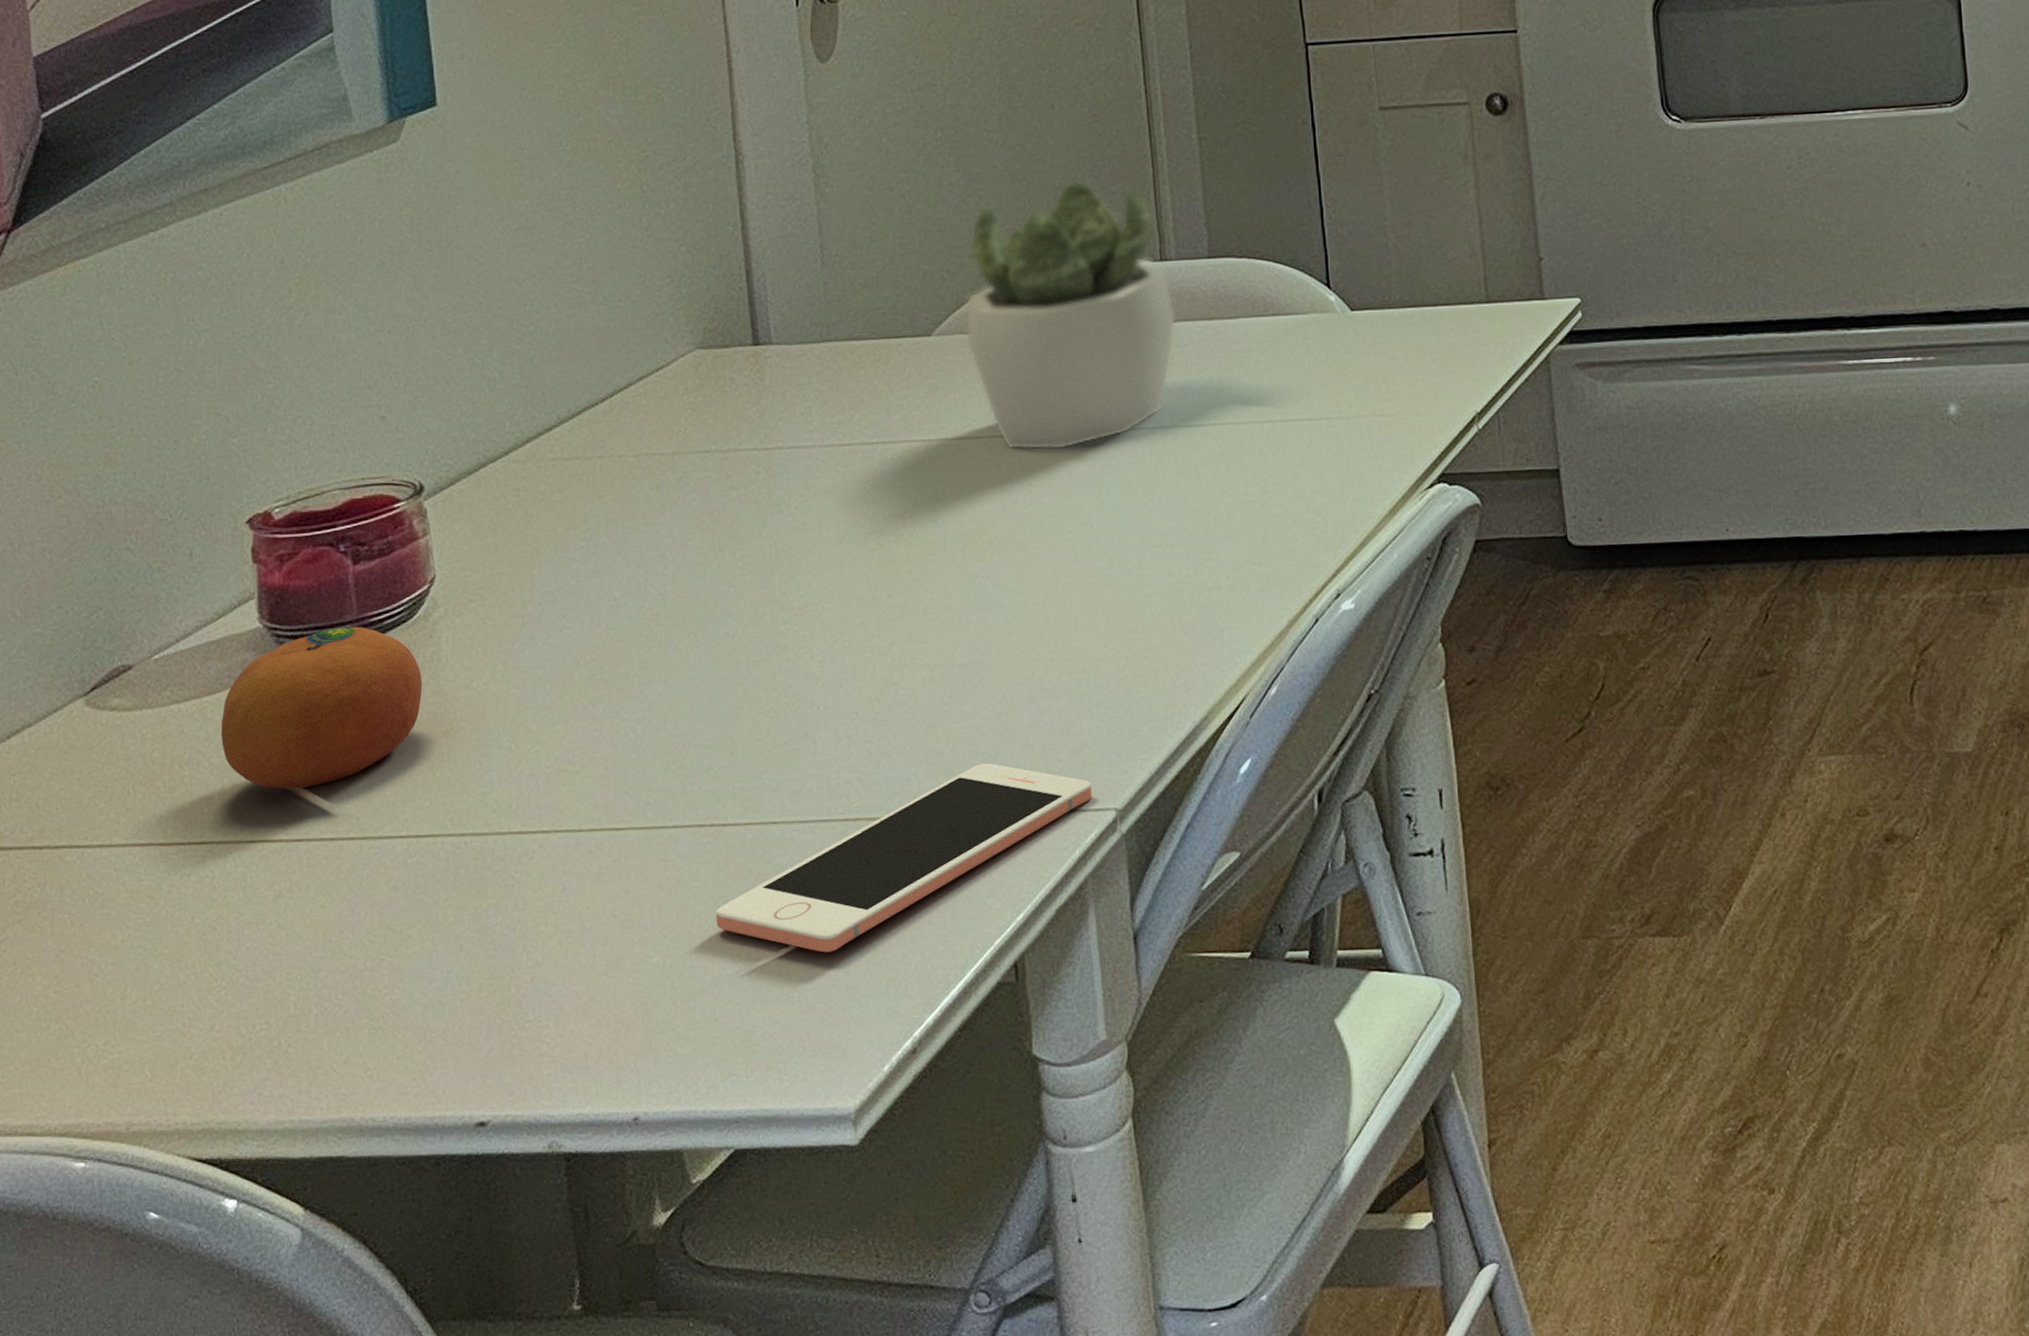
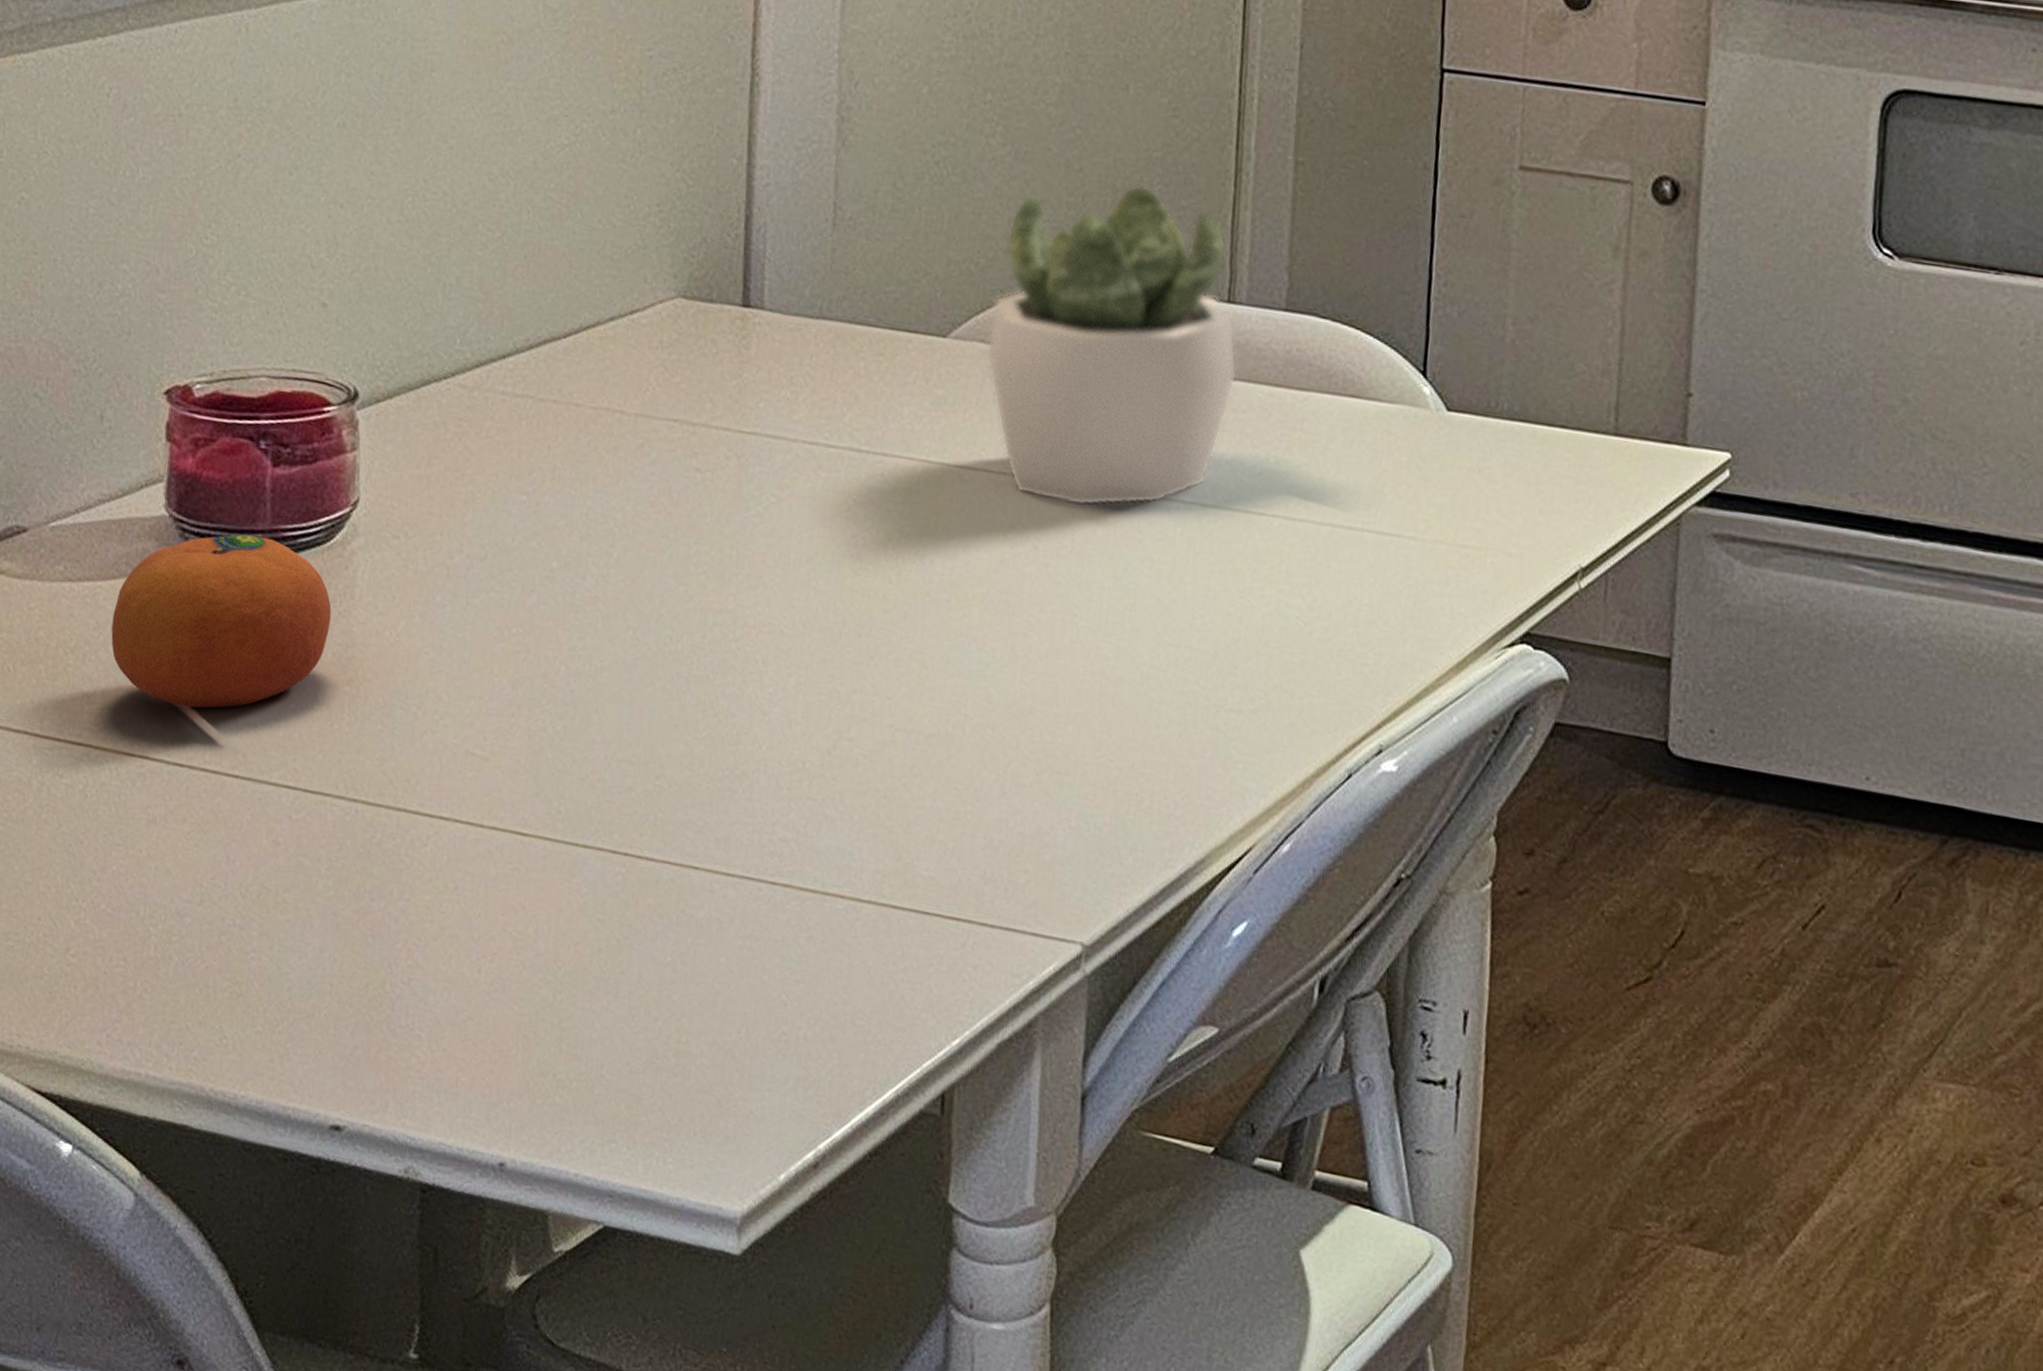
cell phone: present [716,763,1093,953] -> none [616,854,1058,1031]

